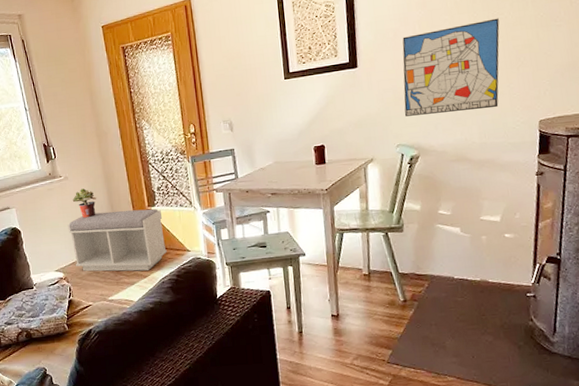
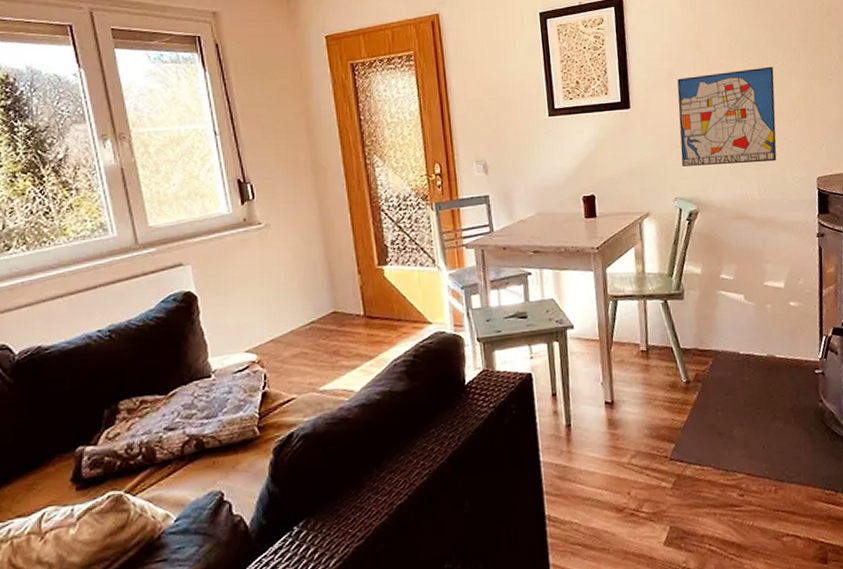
bench: present [67,208,167,272] -> none [266,268,401,352]
potted plant: present [72,188,96,218] -> none [274,240,308,280]

